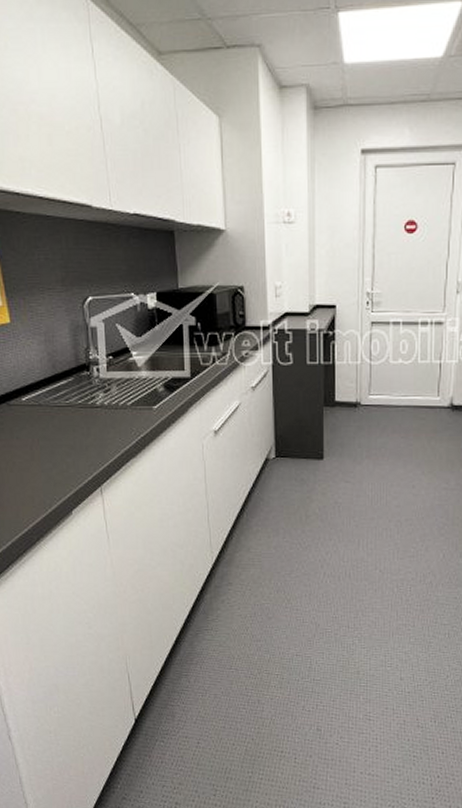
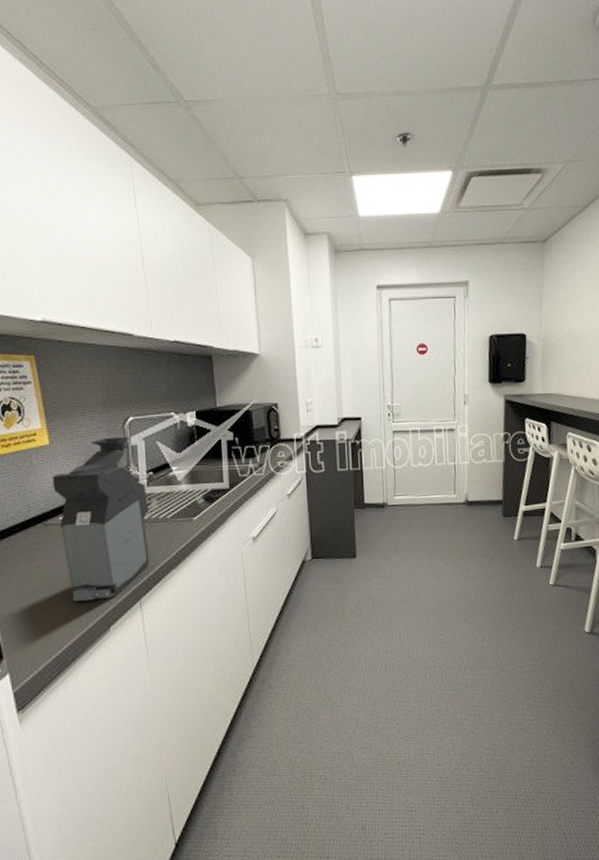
coffee maker: none [14,318,110,484] -> present [52,437,150,602]

